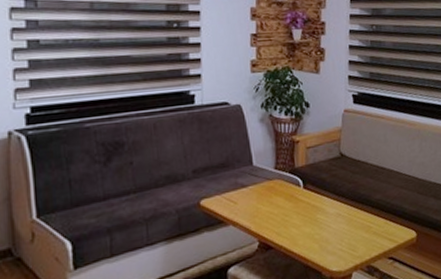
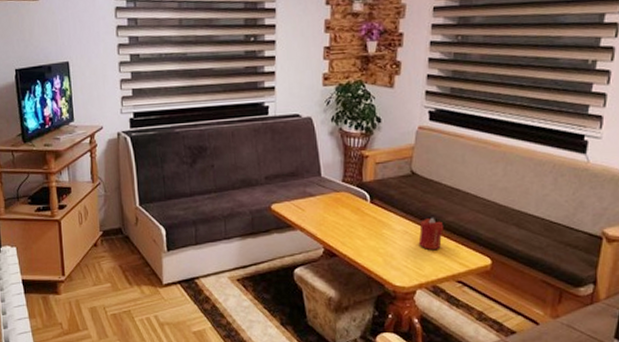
candle: none [351,198,374,230] -> present [418,218,444,250]

